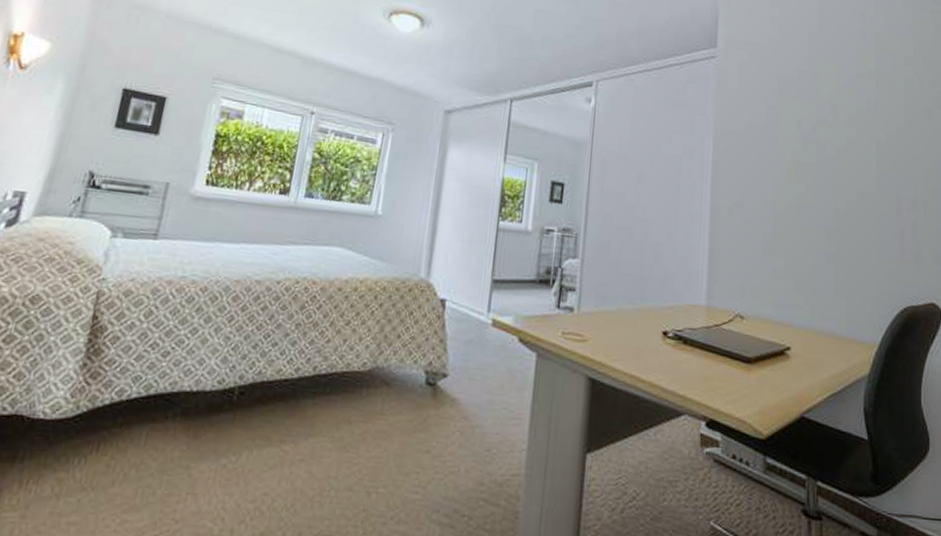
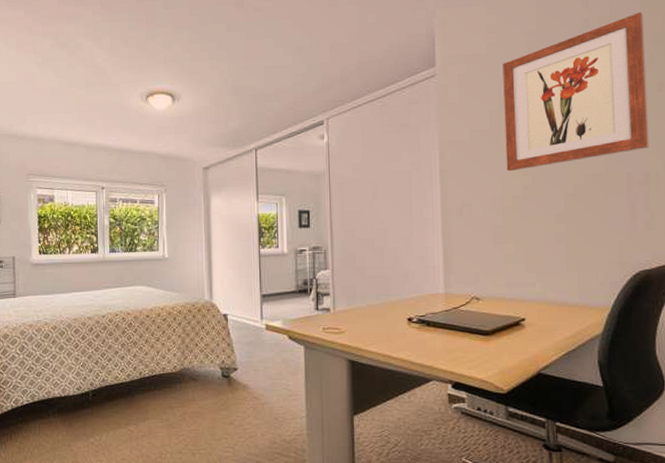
wall art: none [781,35,918,176] -> present [503,12,649,172]

